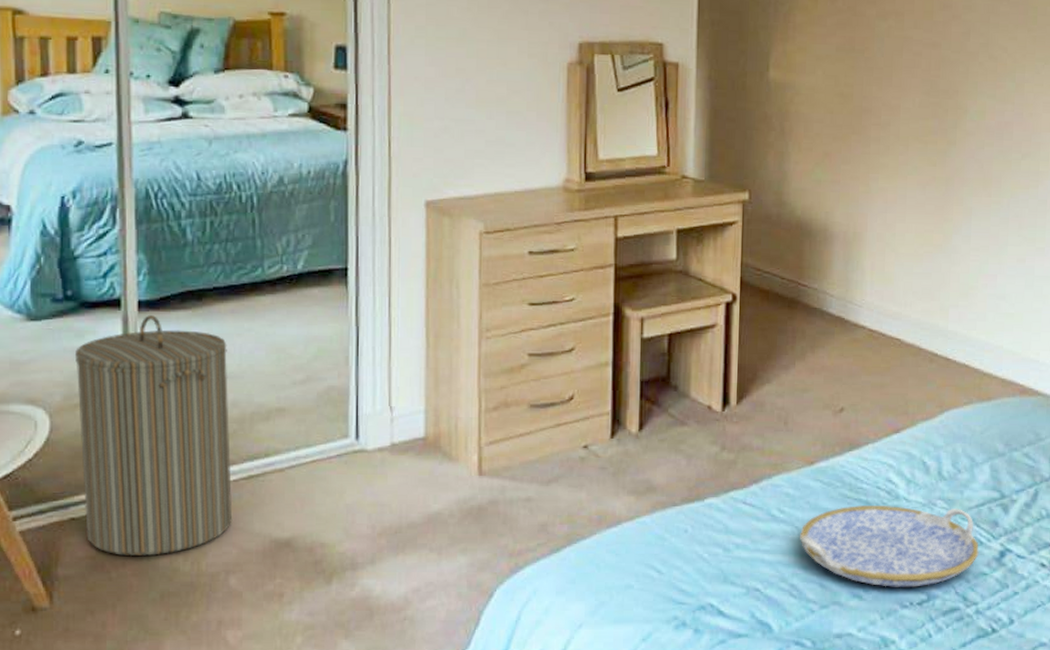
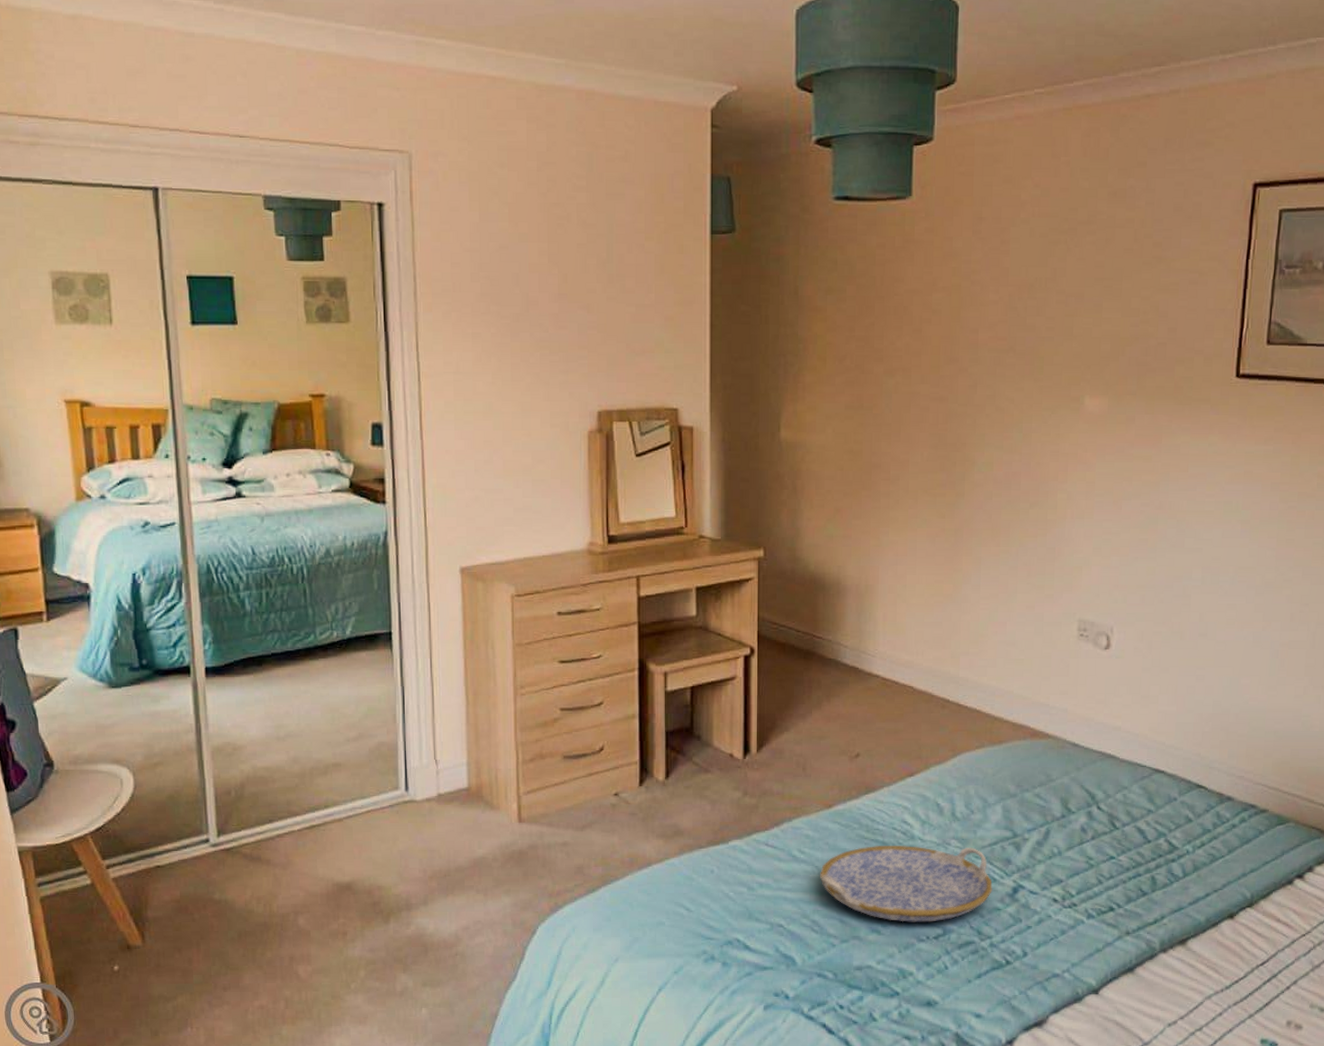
laundry hamper: present [75,315,233,556] -> none [152,681,299,899]

